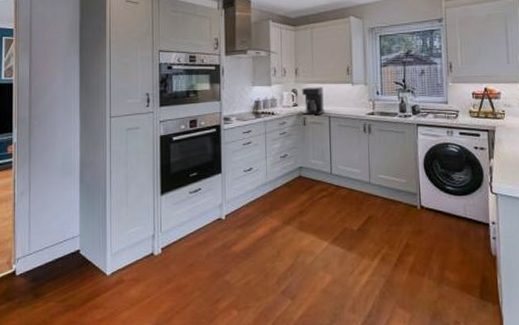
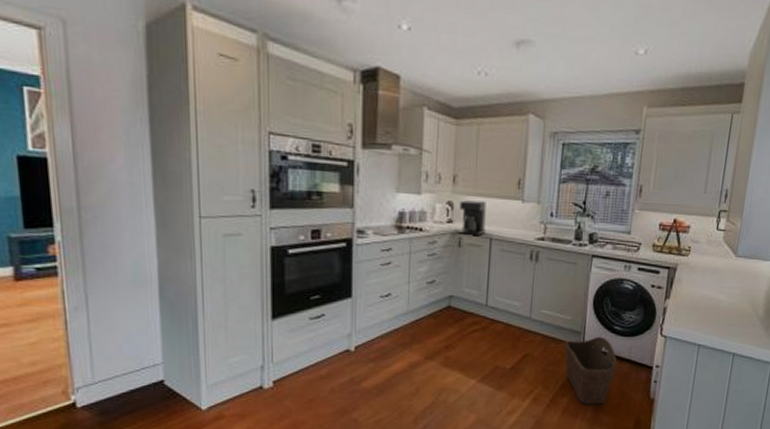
wicker basket: none [403,196,455,263] -> present [564,336,617,405]

